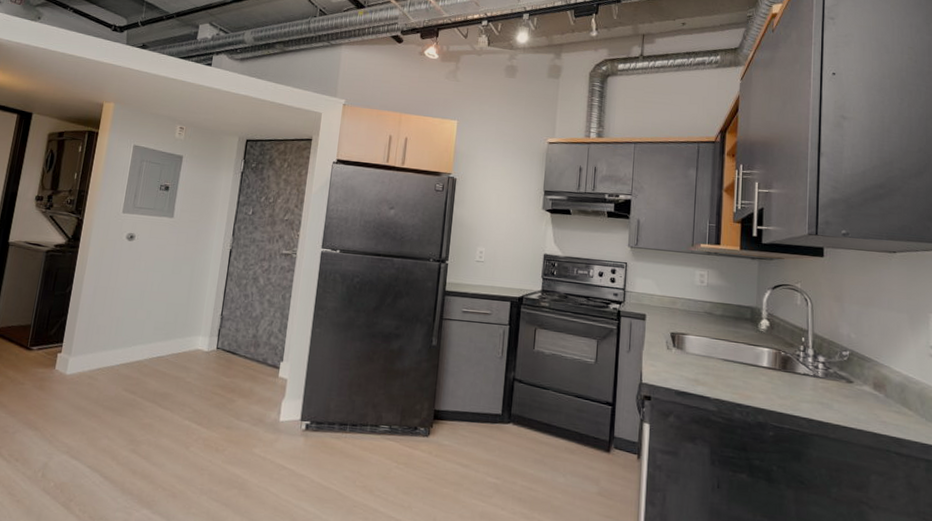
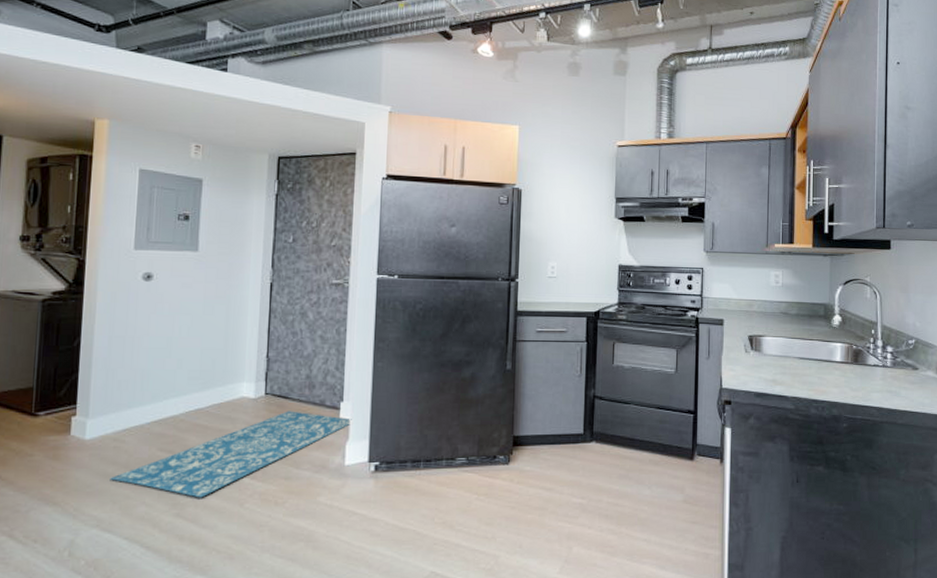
rug: none [82,365,289,438] -> present [110,411,352,498]

